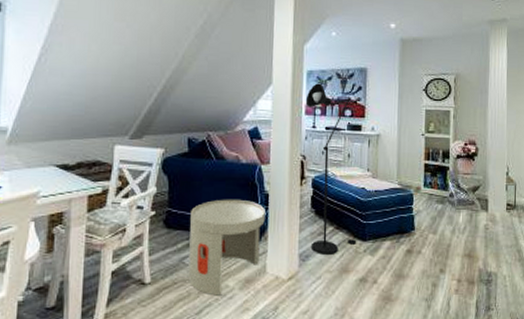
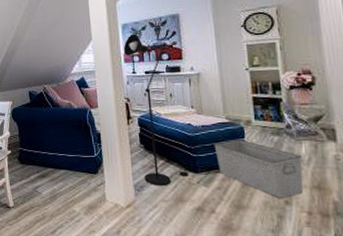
side table: present [188,199,265,296] -> none [38,138,100,219]
storage bin: none [384,205,459,266] -> present [214,138,303,198]

